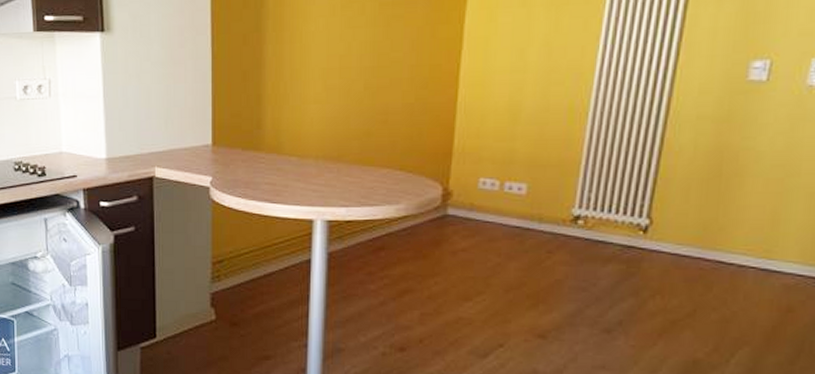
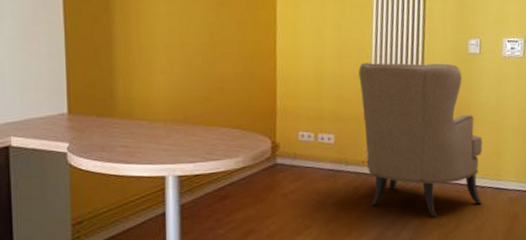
chair: none [567,92,751,298] -> present [359,62,483,217]

